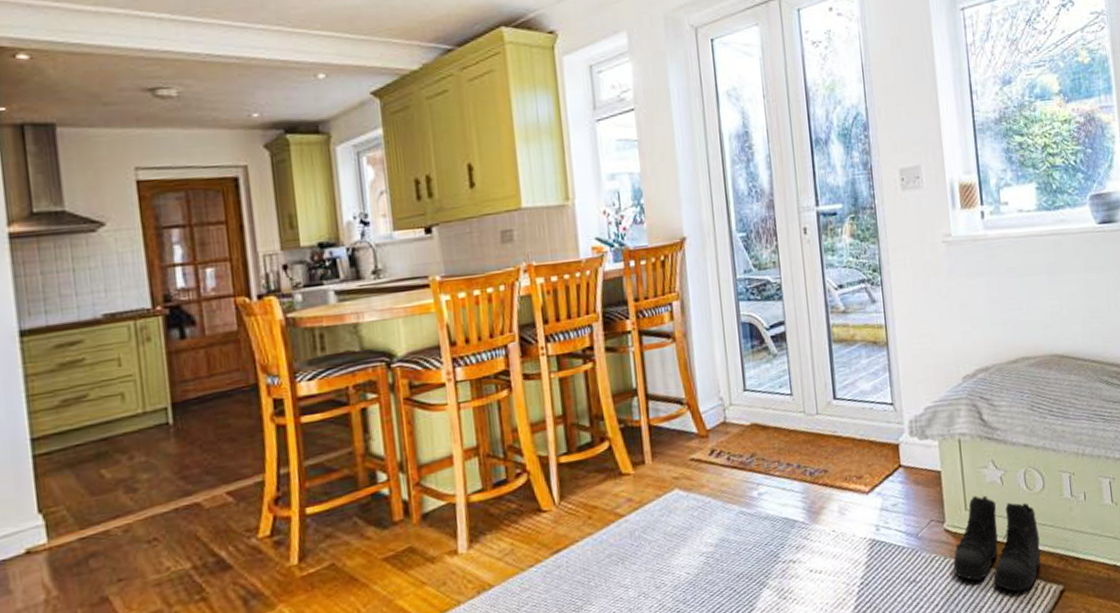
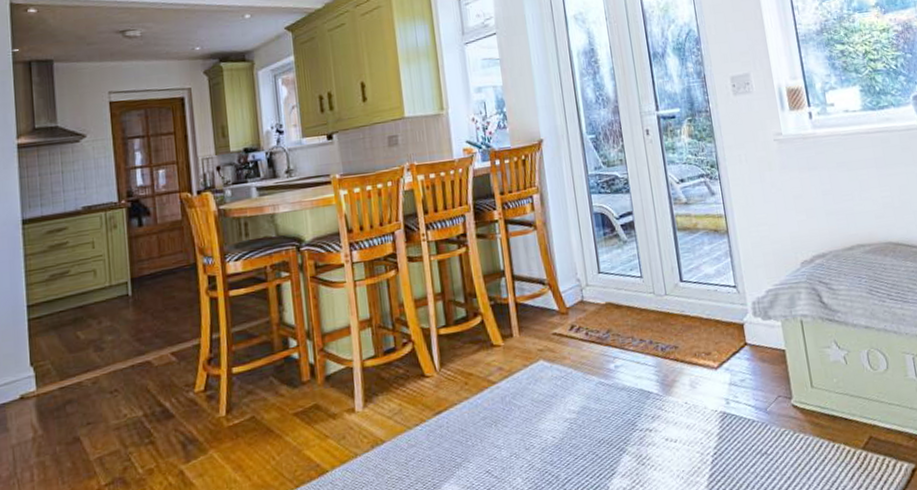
boots: present [953,495,1041,592] -> none [802,374,890,468]

